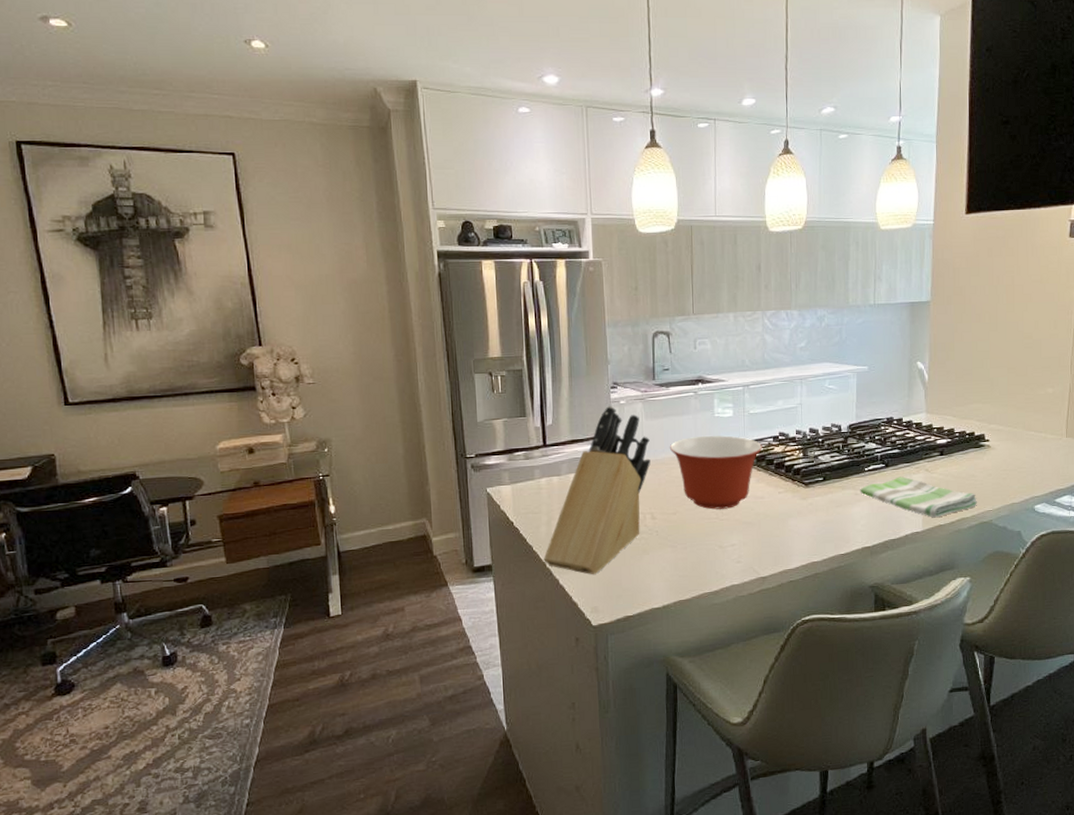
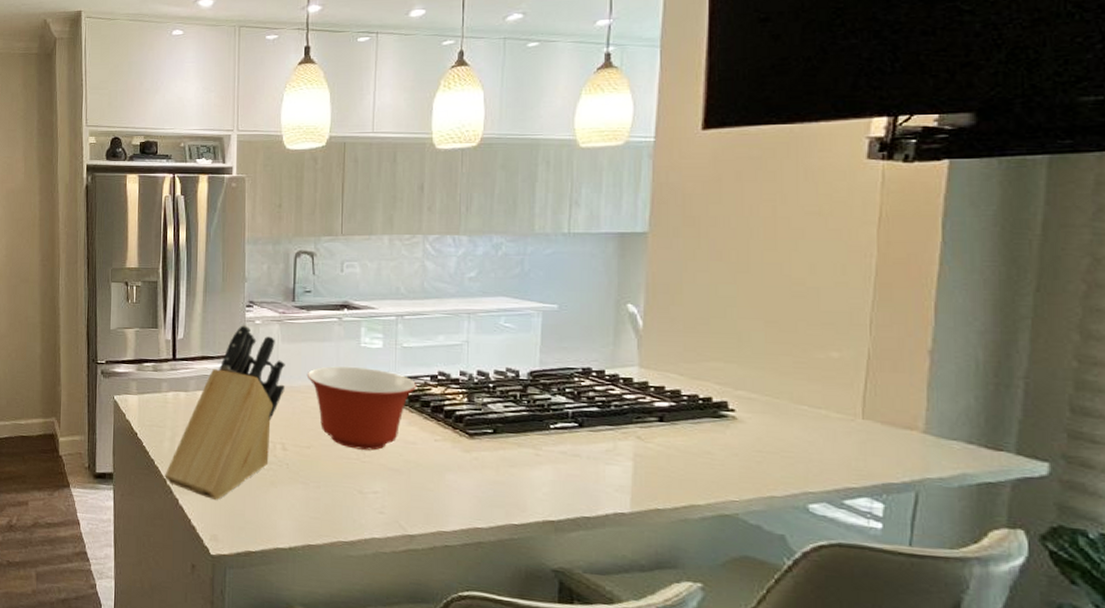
dish towel: present [860,476,978,518] -> none [542,441,716,499]

